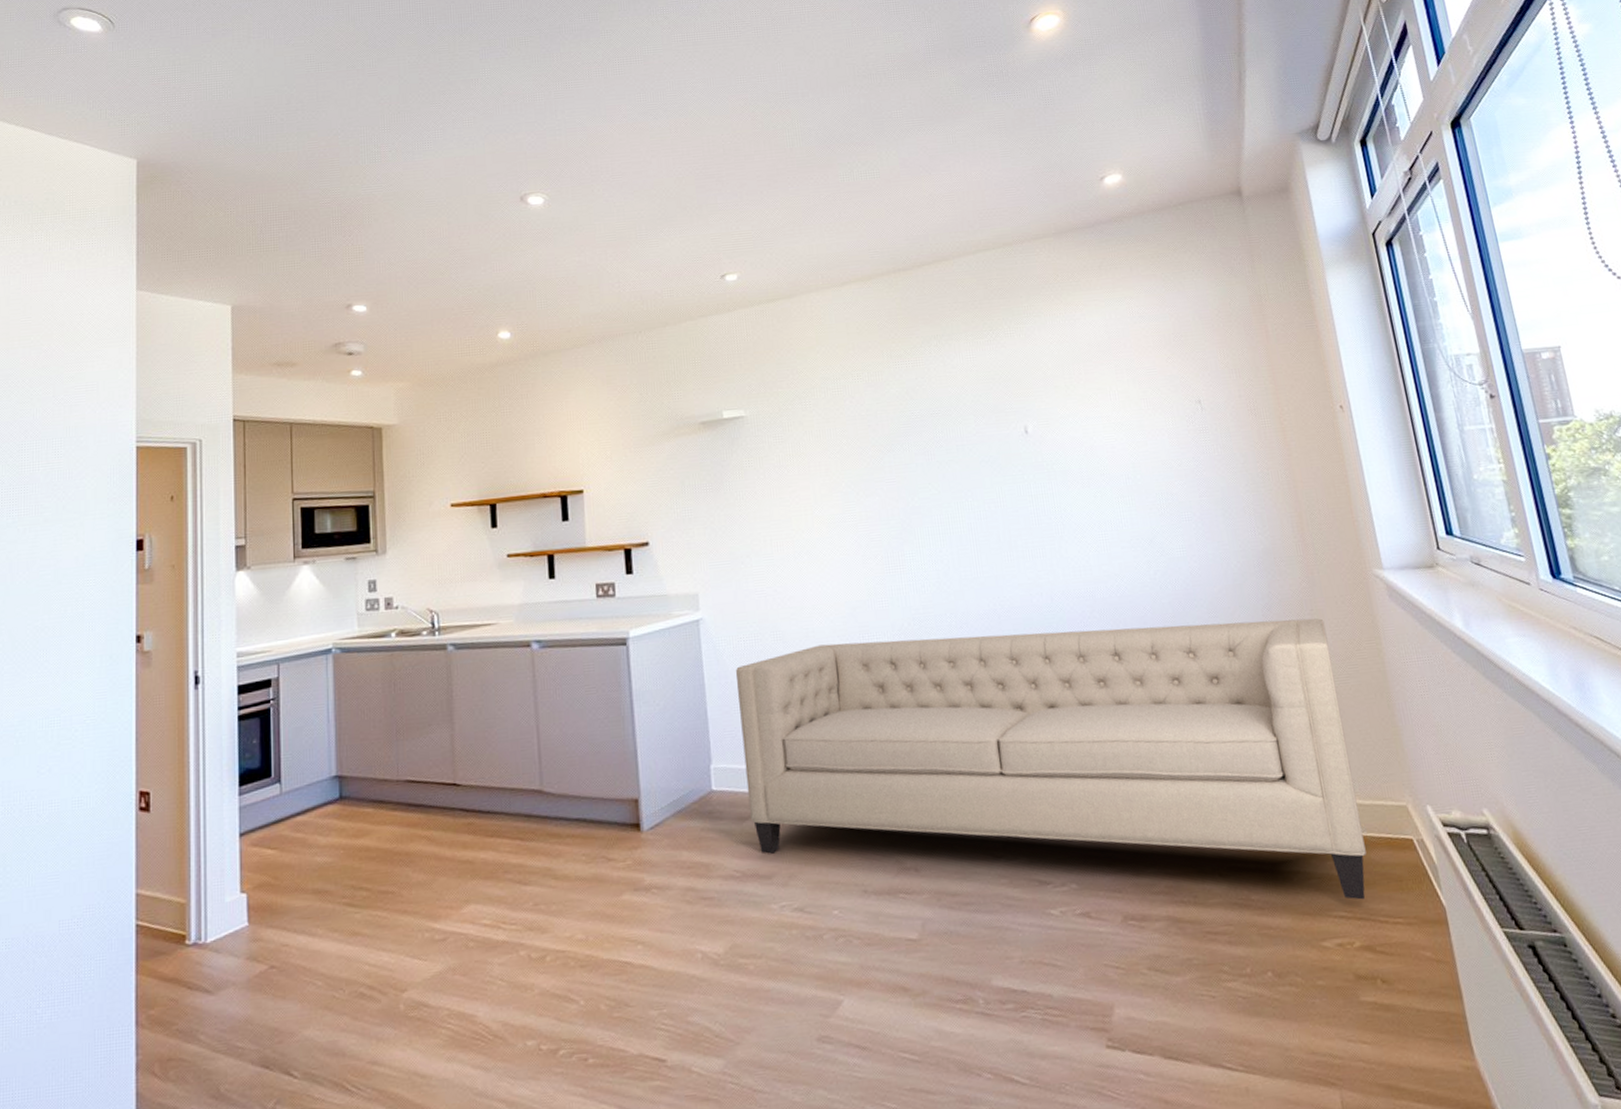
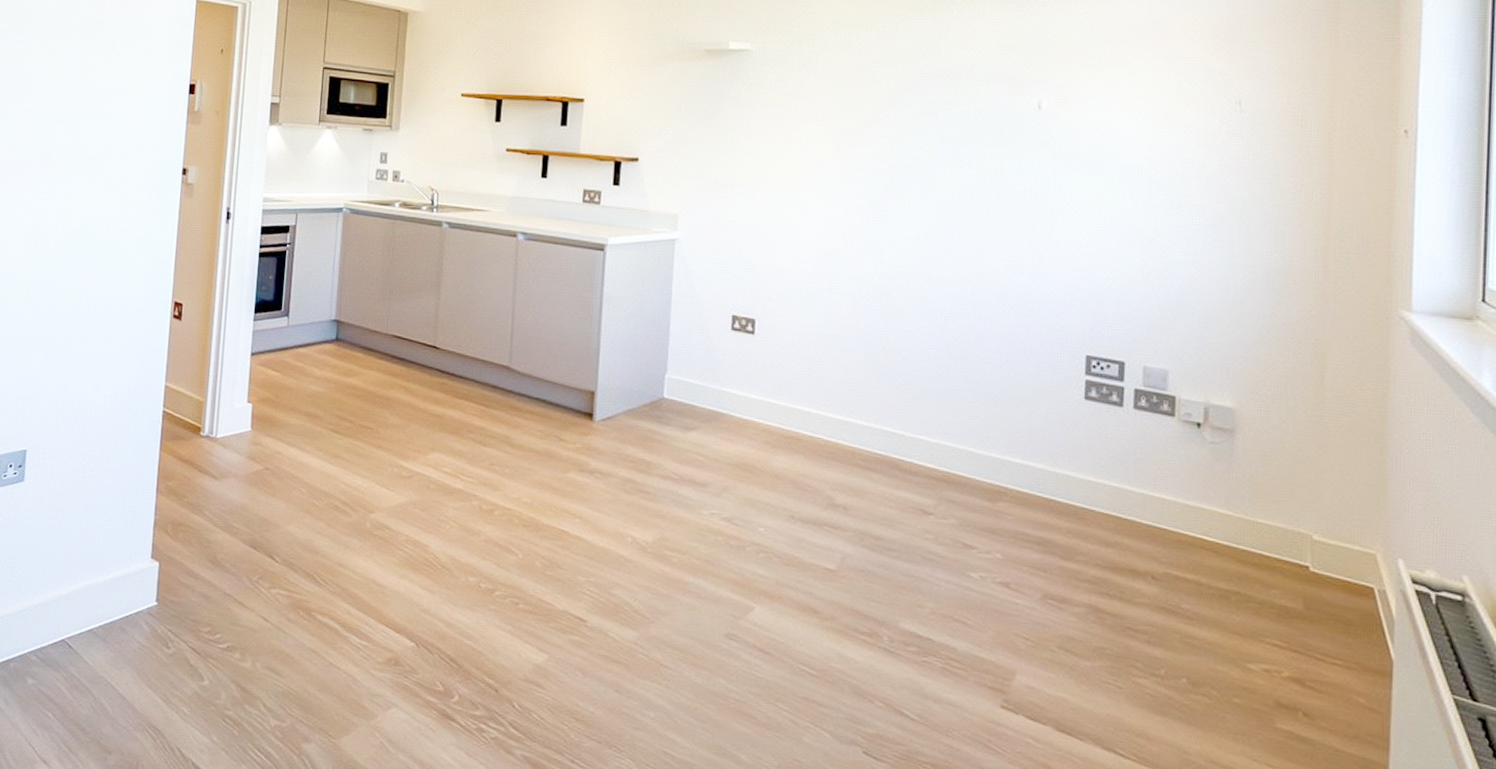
sofa: present [735,618,1367,900] -> none [695,283,1328,634]

